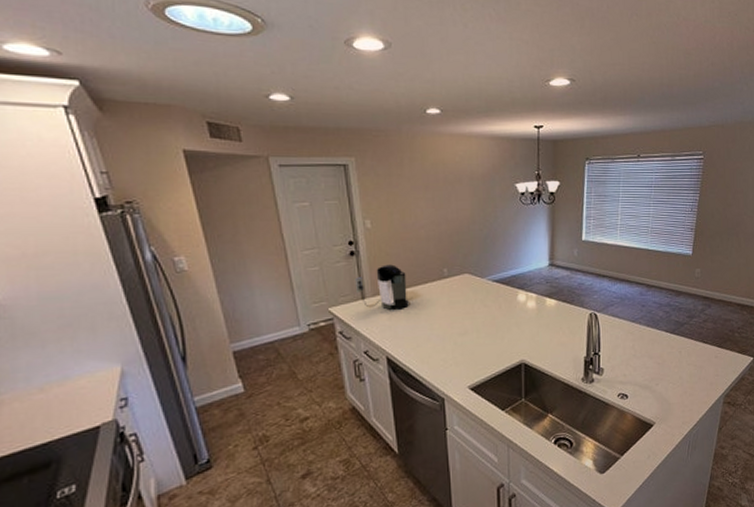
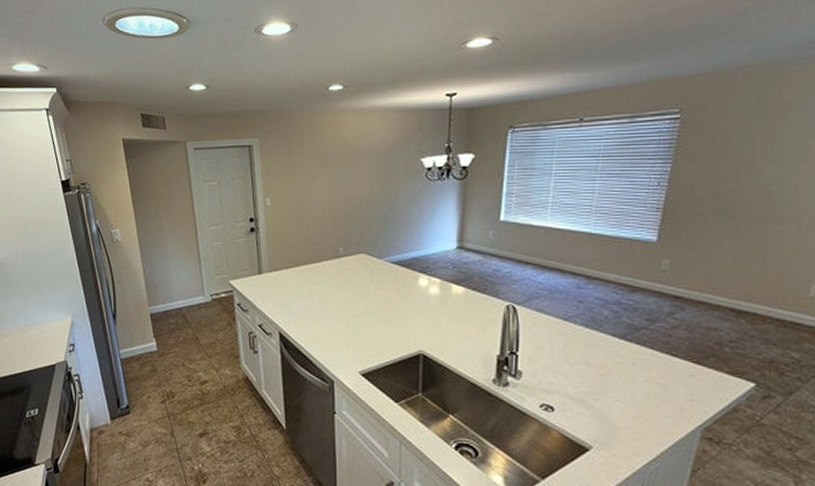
coffee maker: present [354,264,409,310] -> none [253,241,303,286]

